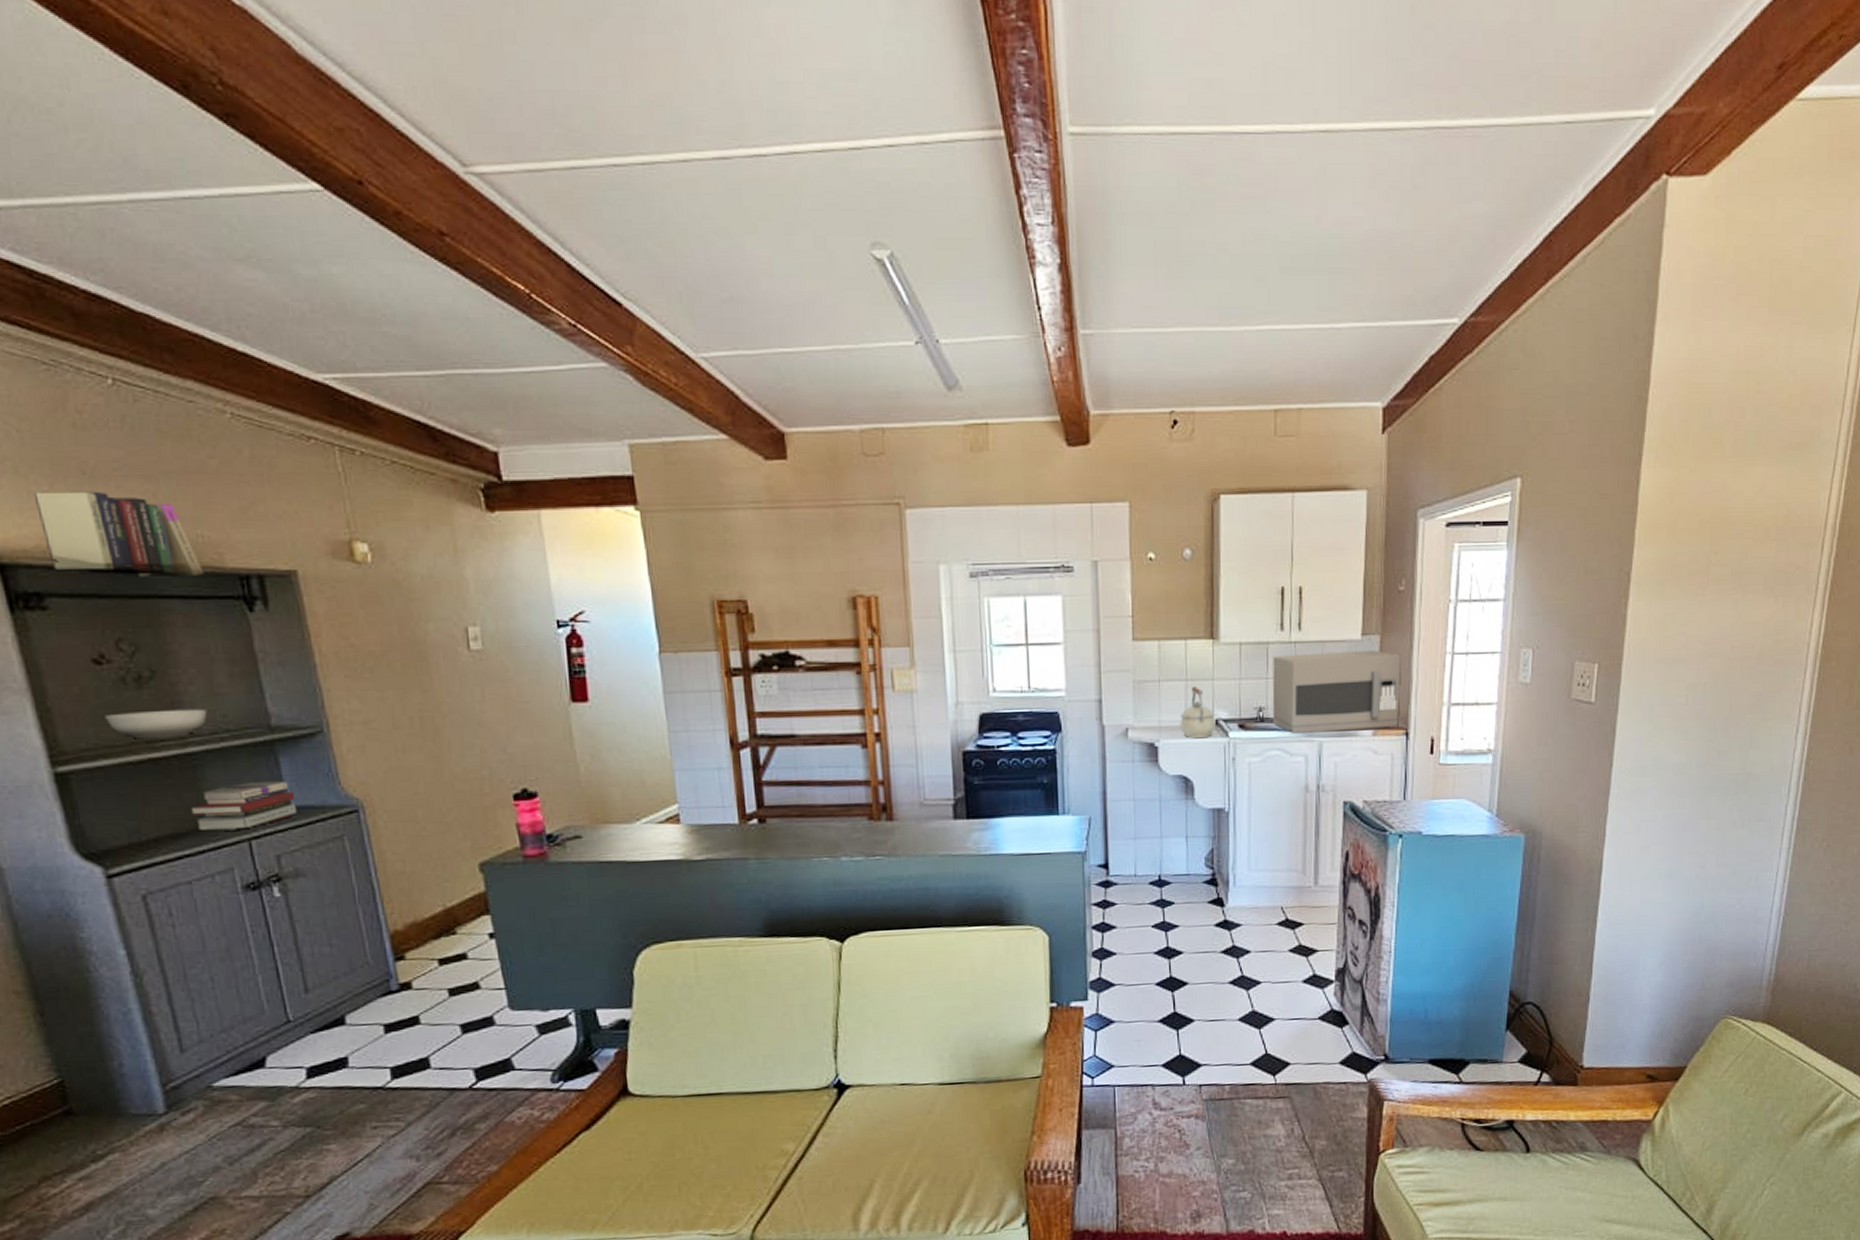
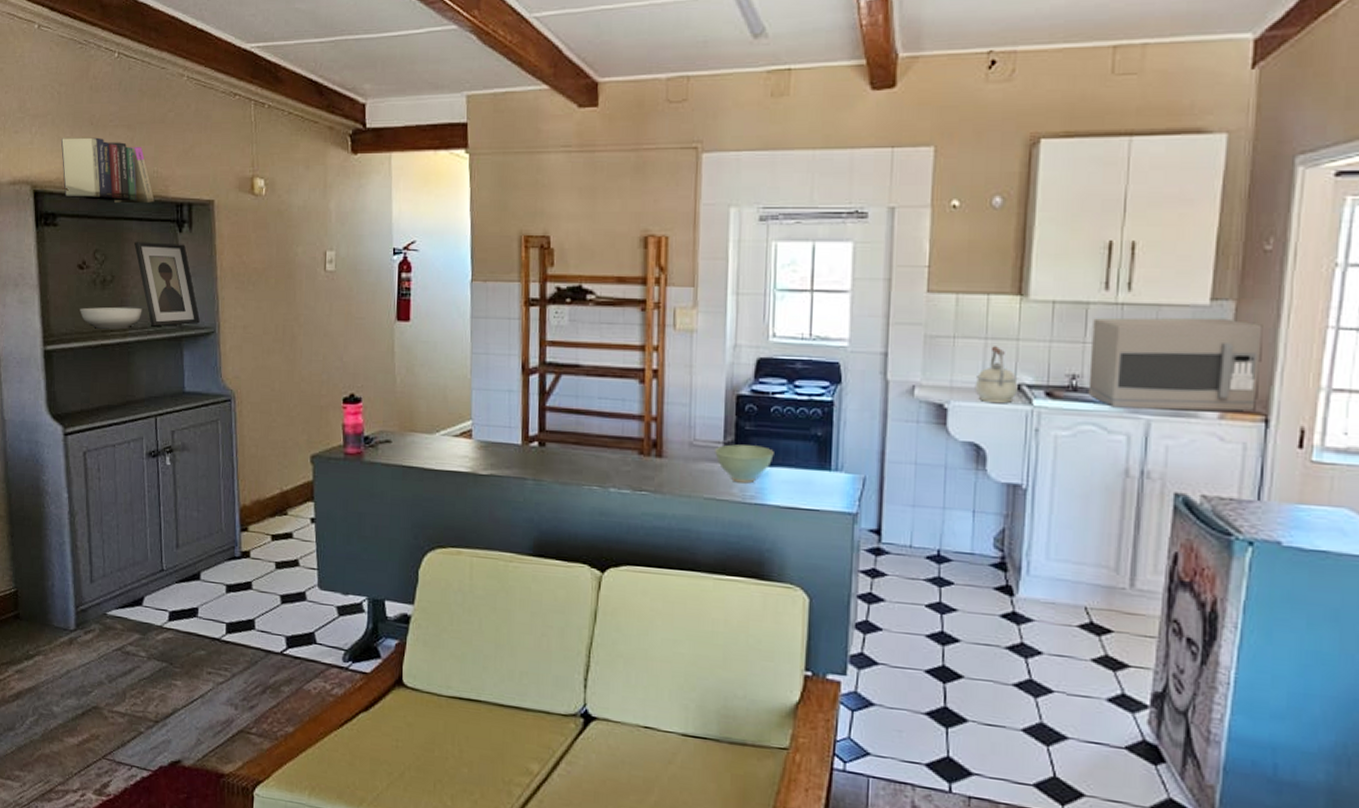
picture frame: none [181,625,298,731] -> present [134,242,200,327]
books: present [190,781,297,831] -> none [122,369,190,407]
bowl: none [946,798,1004,837] -> present [715,444,774,484]

